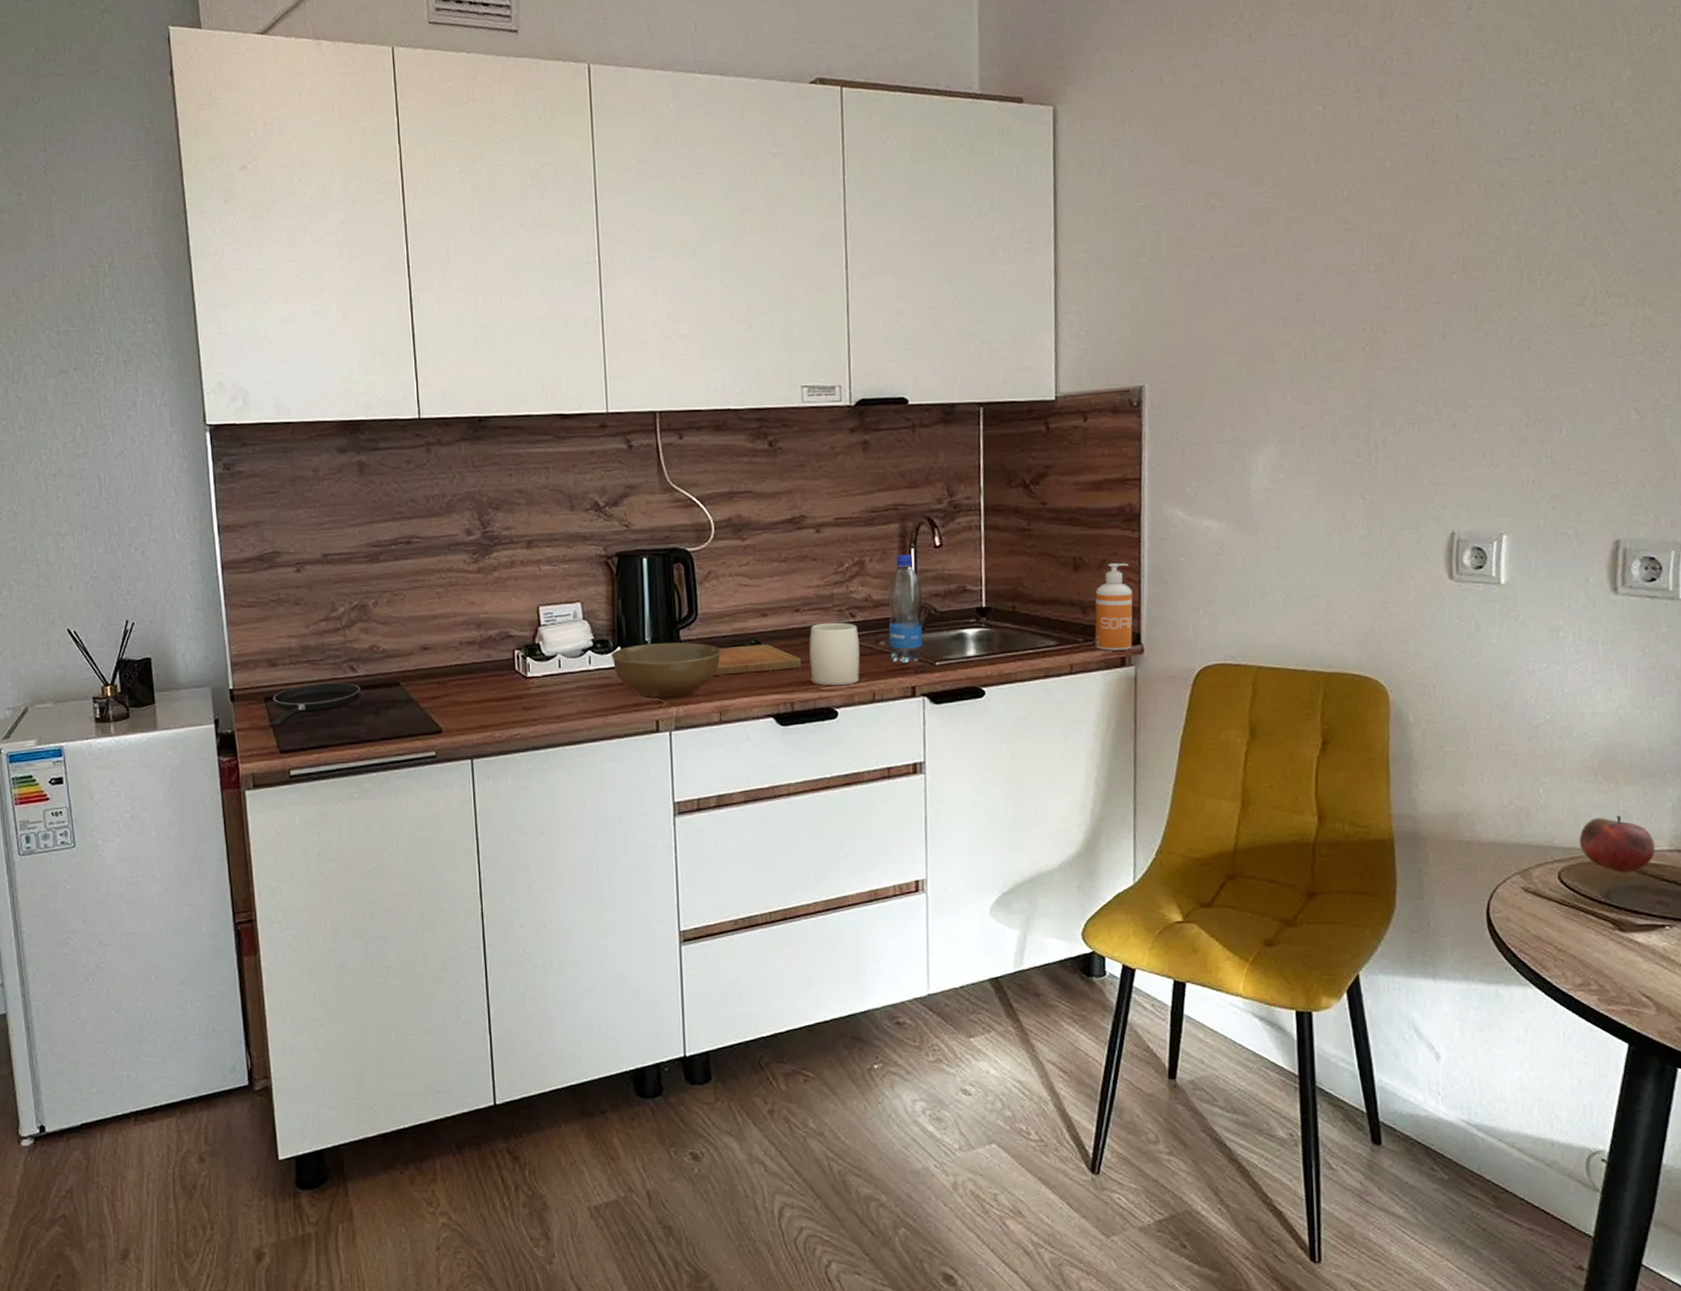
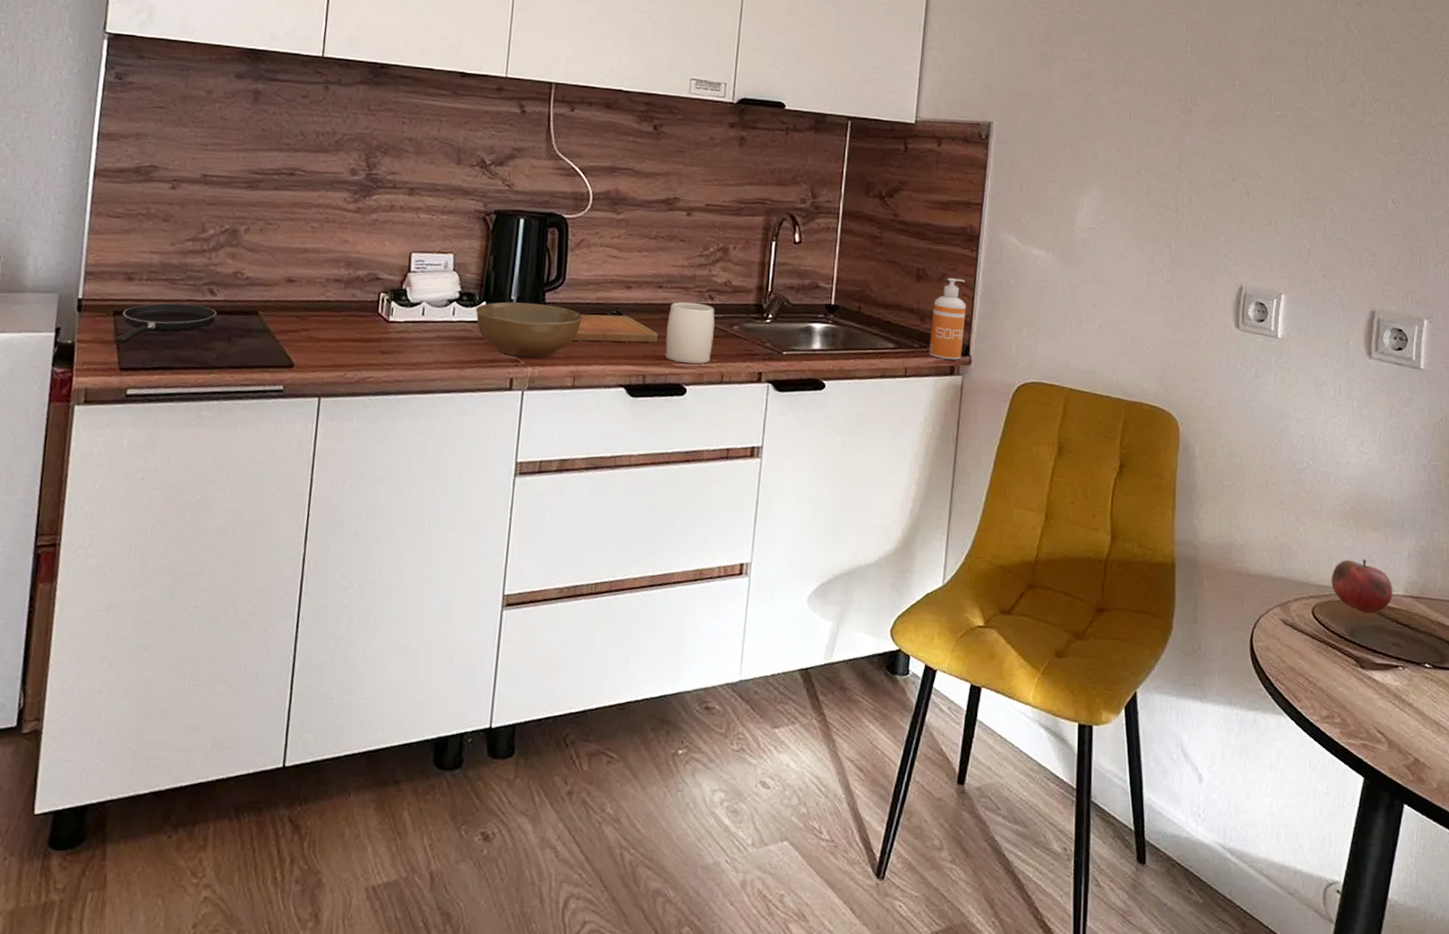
bottle: present [888,554,923,664] -> none [741,245,778,350]

